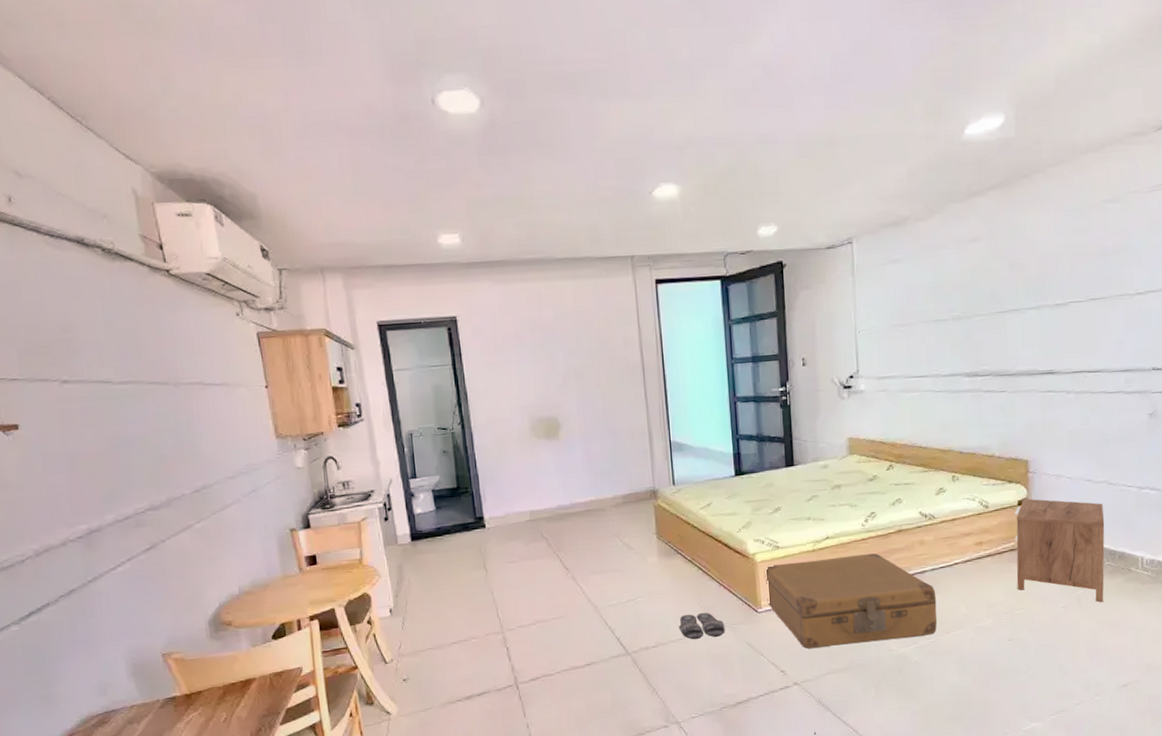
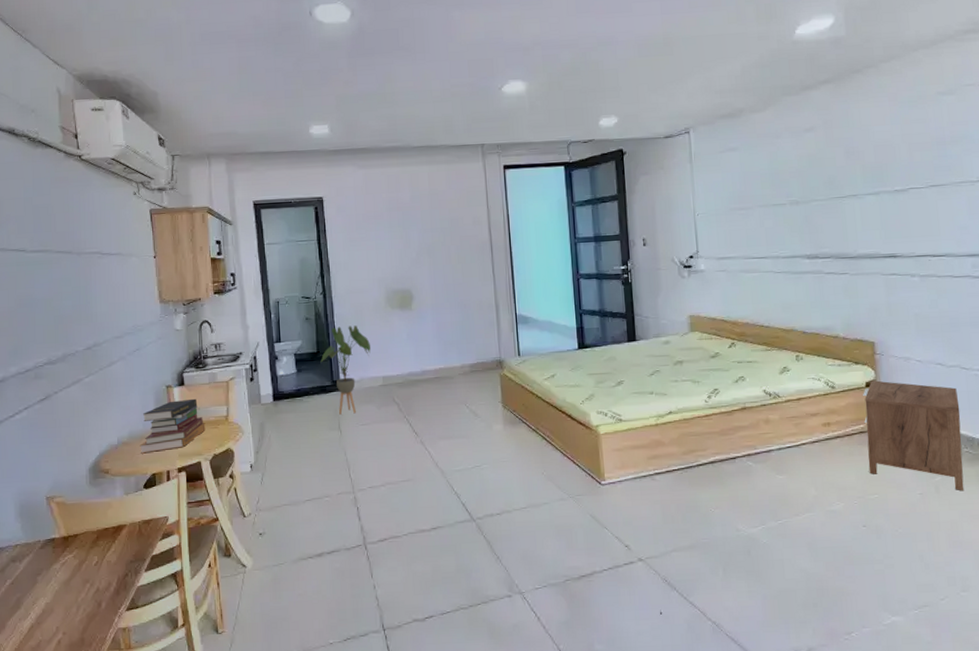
books: none [264,541,338,603] -> present [139,398,206,454]
house plant: none [462,457,516,553] -> present [321,325,371,415]
slippers: present [678,612,725,639] -> none [522,482,569,508]
suitcase: present [764,553,938,648] -> none [607,430,786,524]

